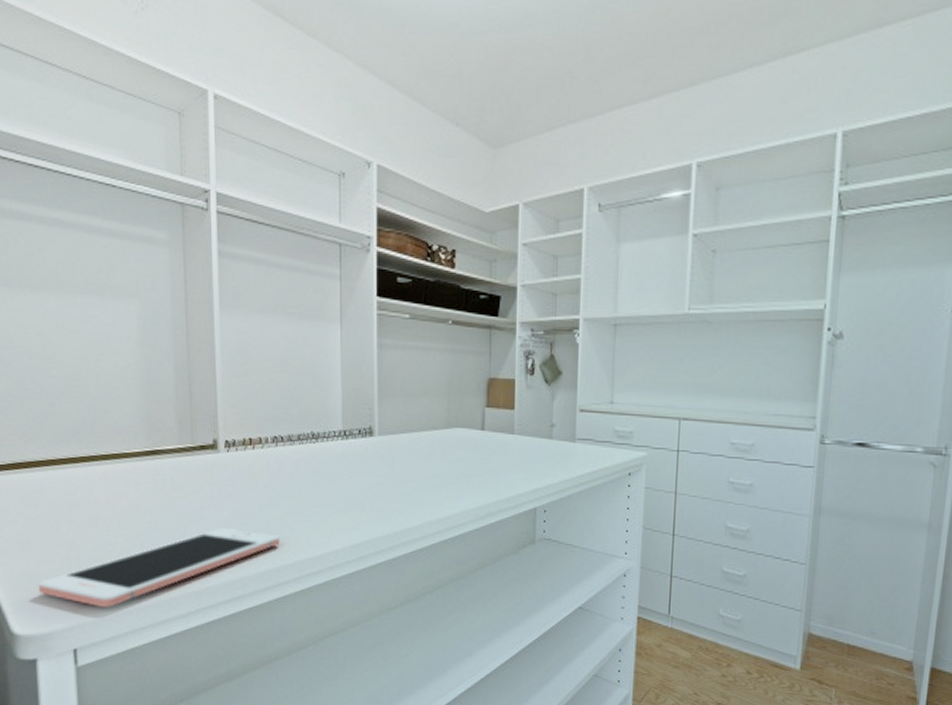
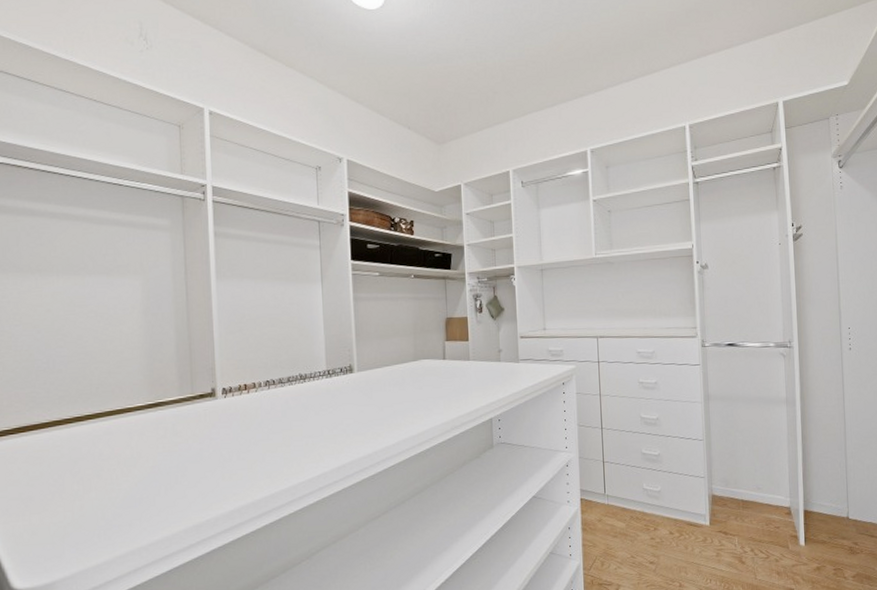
cell phone: present [38,528,279,607] -> none [40,464,274,552]

